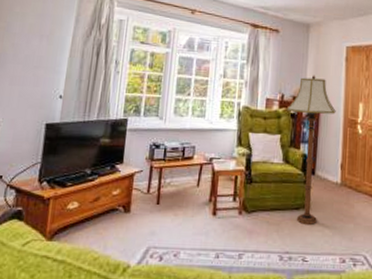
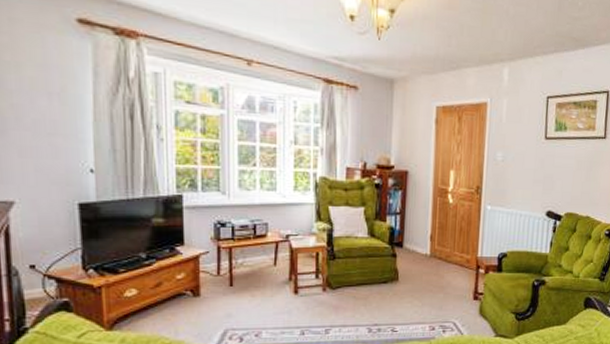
floor lamp: present [286,74,336,224] -> none [369,139,425,297]

